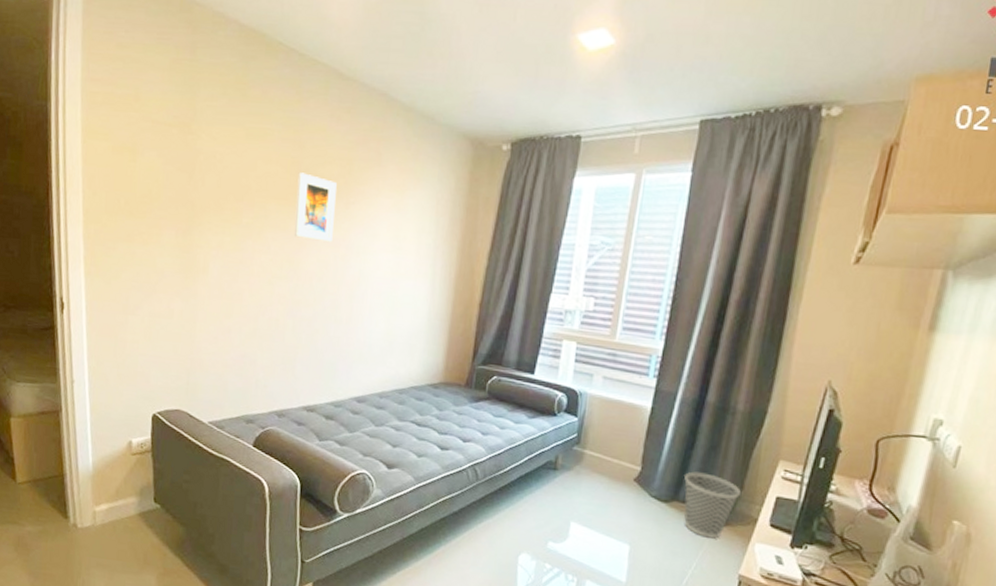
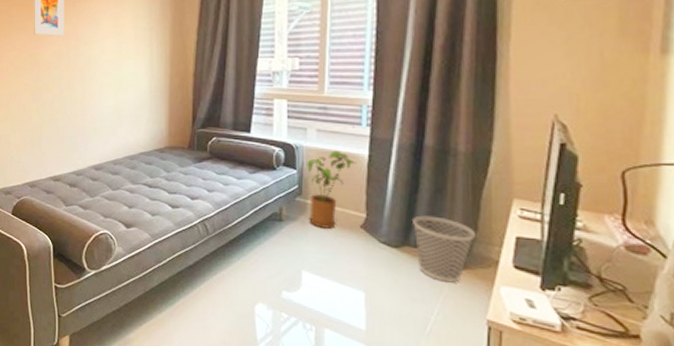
house plant: none [584,400,639,480] -> present [307,150,356,229]

